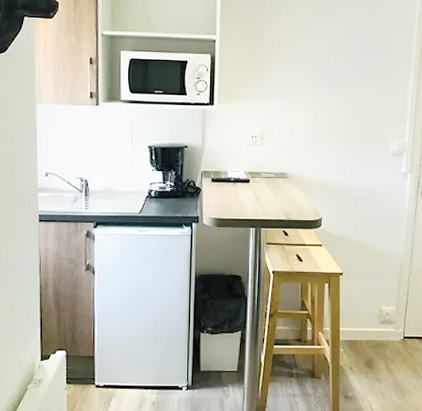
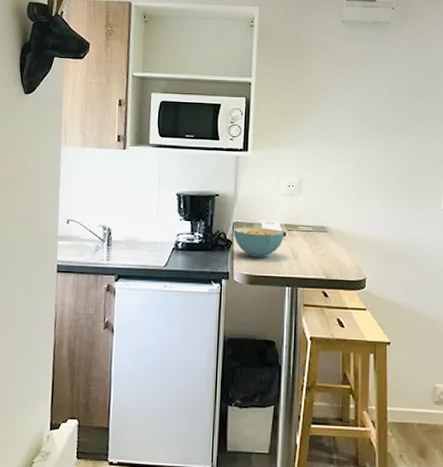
cereal bowl: none [202,175,248,203] -> present [233,227,284,258]

